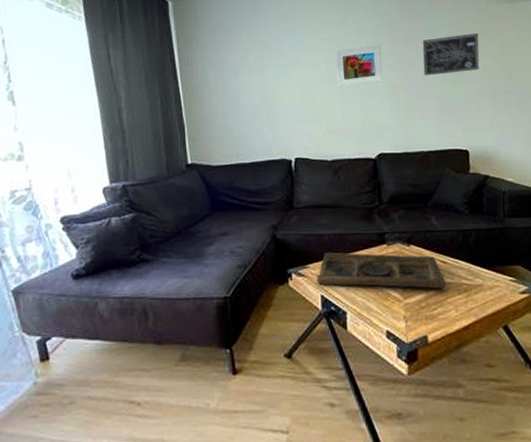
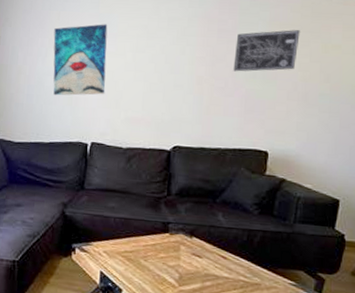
wall art: none [244,38,303,113] -> present [53,24,108,96]
decorative tray: present [317,252,446,289] -> none [98,233,223,283]
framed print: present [335,44,383,88] -> none [141,35,192,77]

